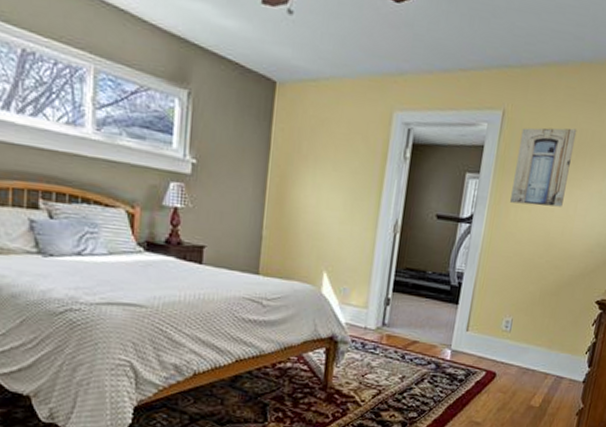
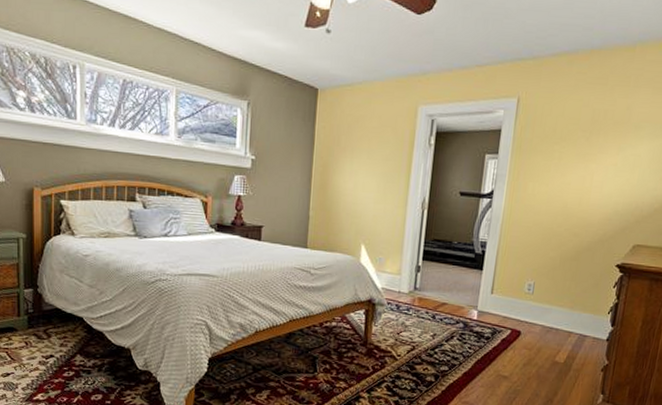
wall art: present [510,127,577,207] -> none [528,109,590,180]

